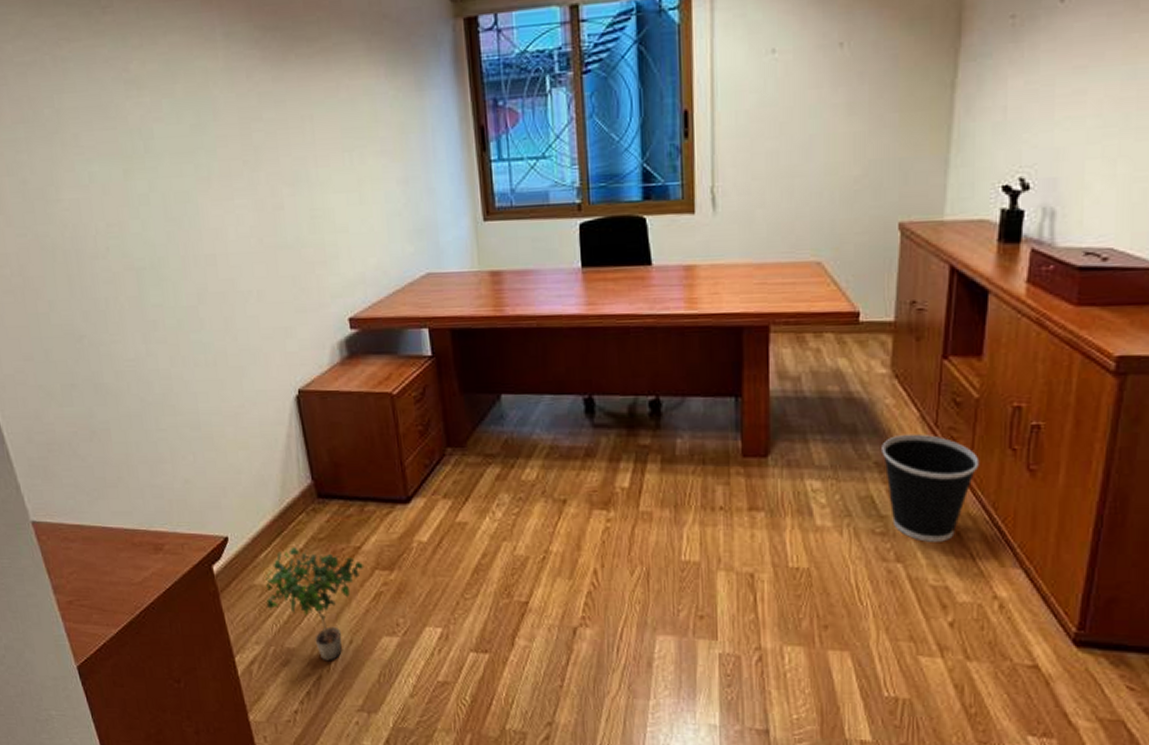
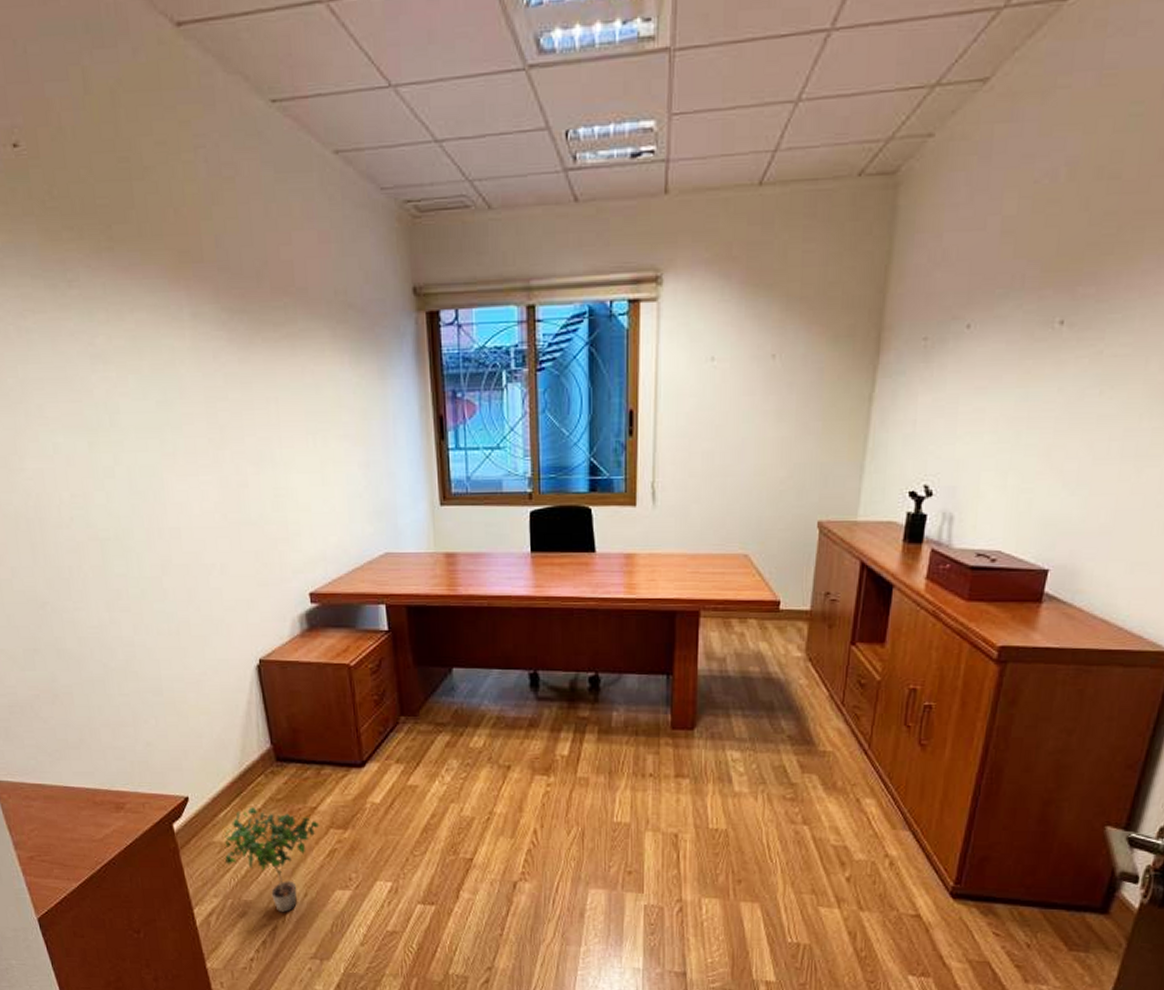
wastebasket: present [882,433,980,542] -> none [794,711,879,807]

